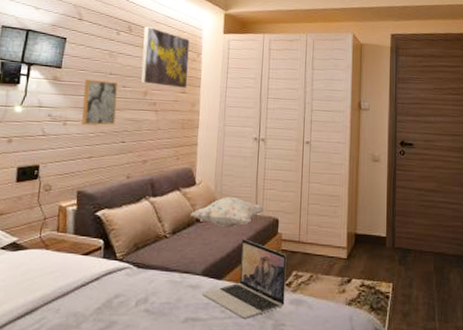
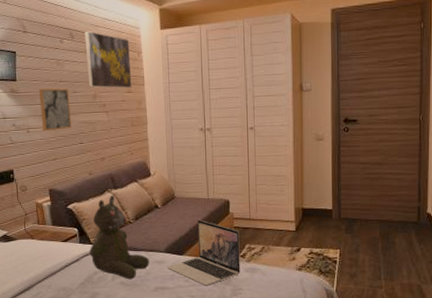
teddy bear: none [113,204,183,307] -> present [90,195,150,280]
decorative pillow: present [190,196,265,227] -> none [149,183,216,210]

